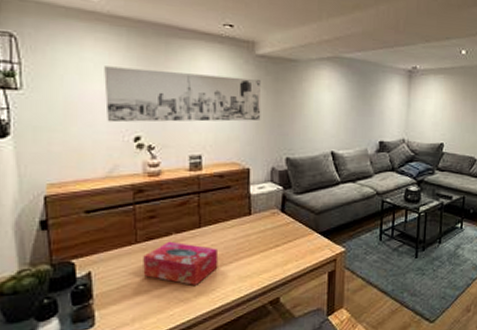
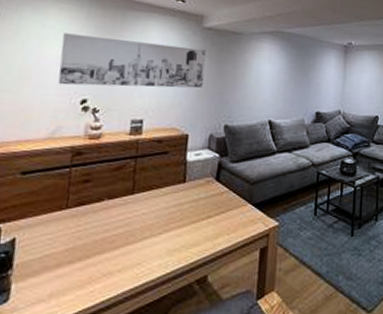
tissue box: present [143,241,219,285] -> none [68,207,149,258]

